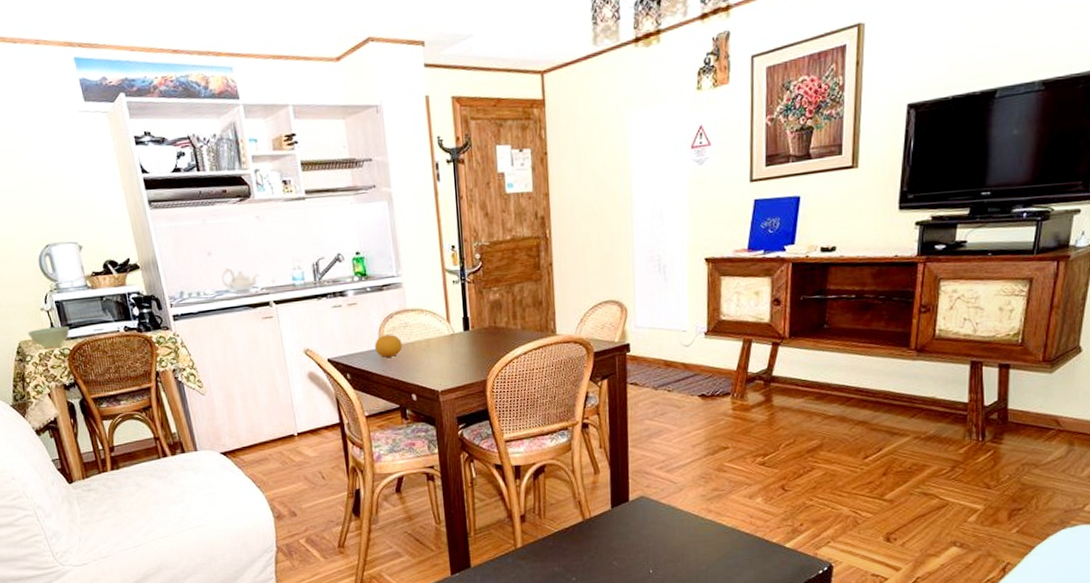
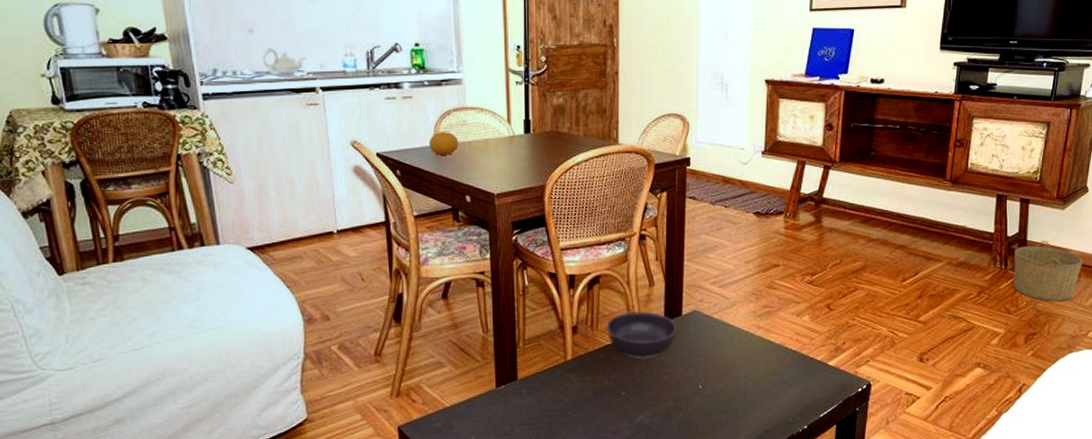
bowl: present [27,326,70,350] -> none [21,96,76,122]
bowl: none [553,498,624,546] -> present [606,311,677,359]
basket: none [993,407,1076,474] -> present [1014,240,1083,302]

